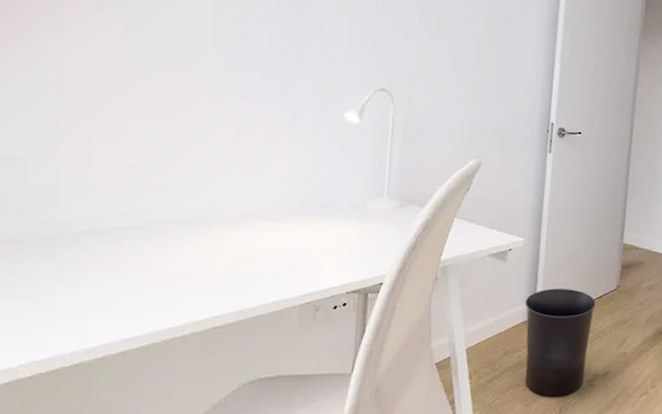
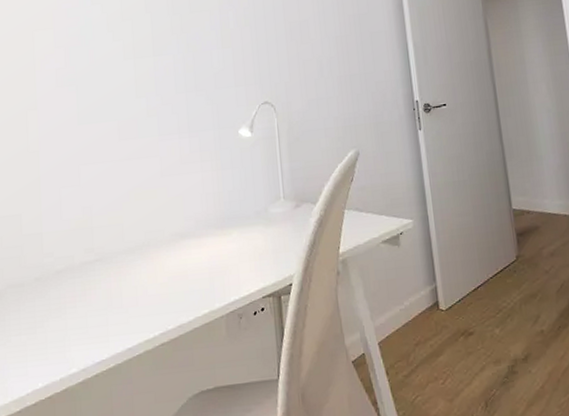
waste bin: present [524,288,596,397] -> none [426,266,505,390]

